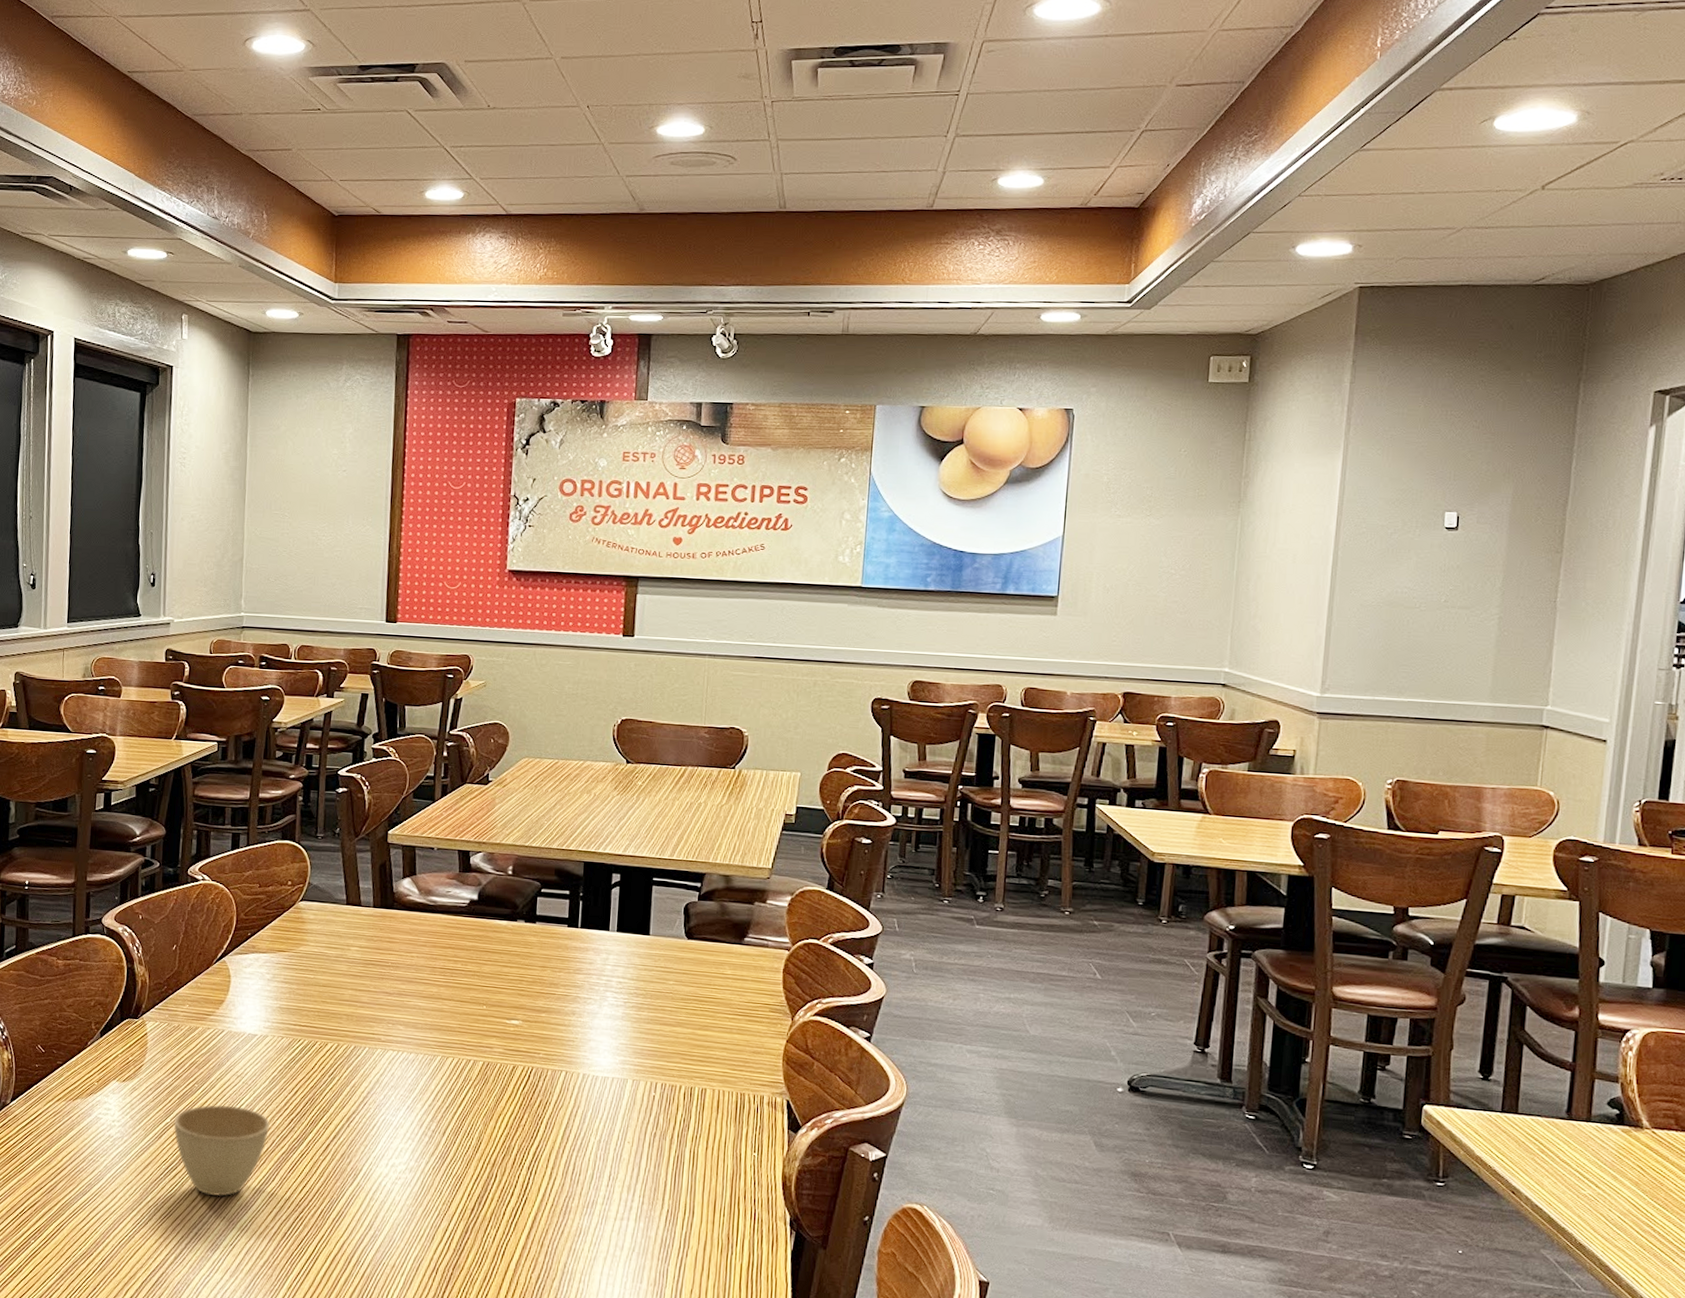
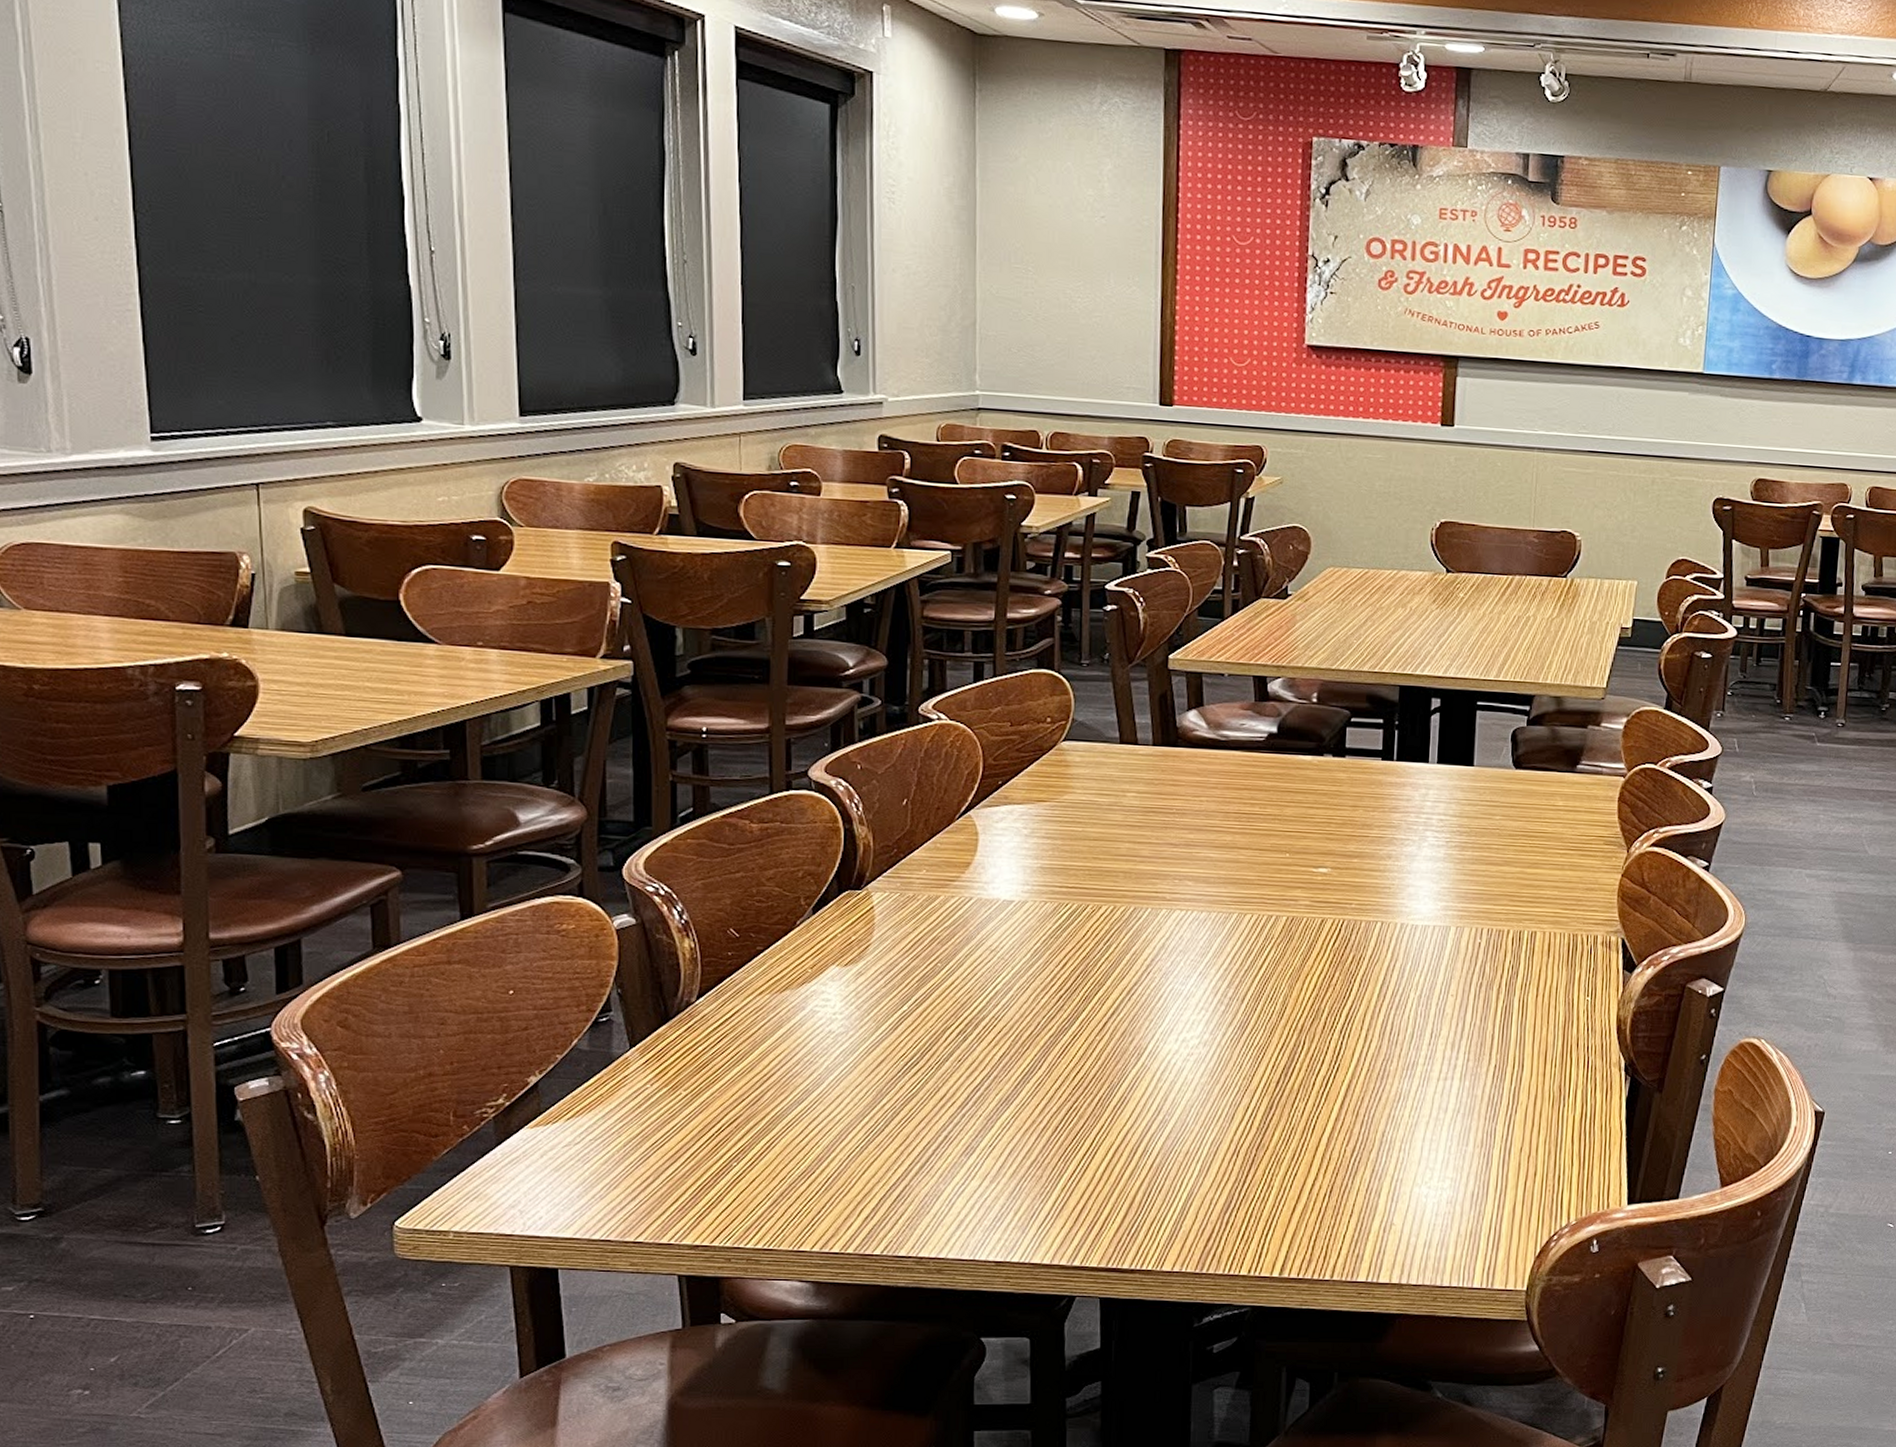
cup: present [173,1104,270,1197] -> none [912,985,1034,1093]

